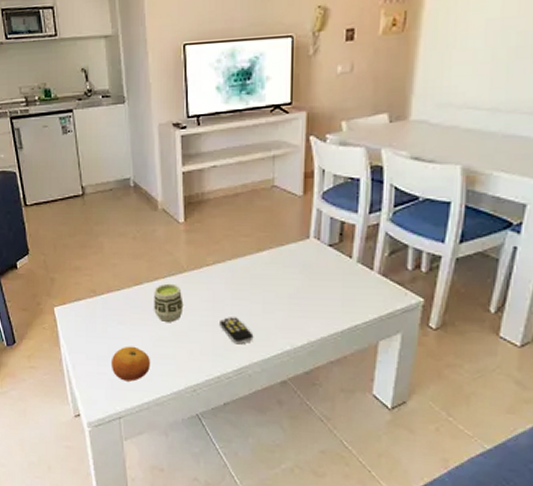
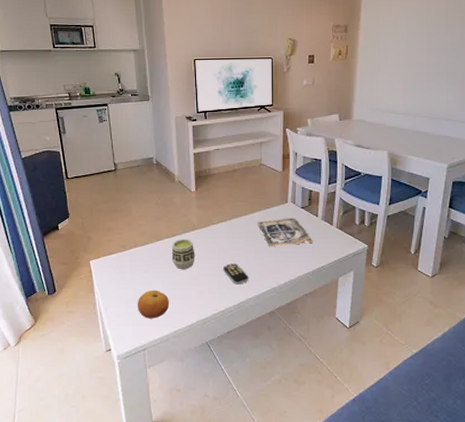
magazine: none [266,259,344,298] -> present [257,218,313,247]

